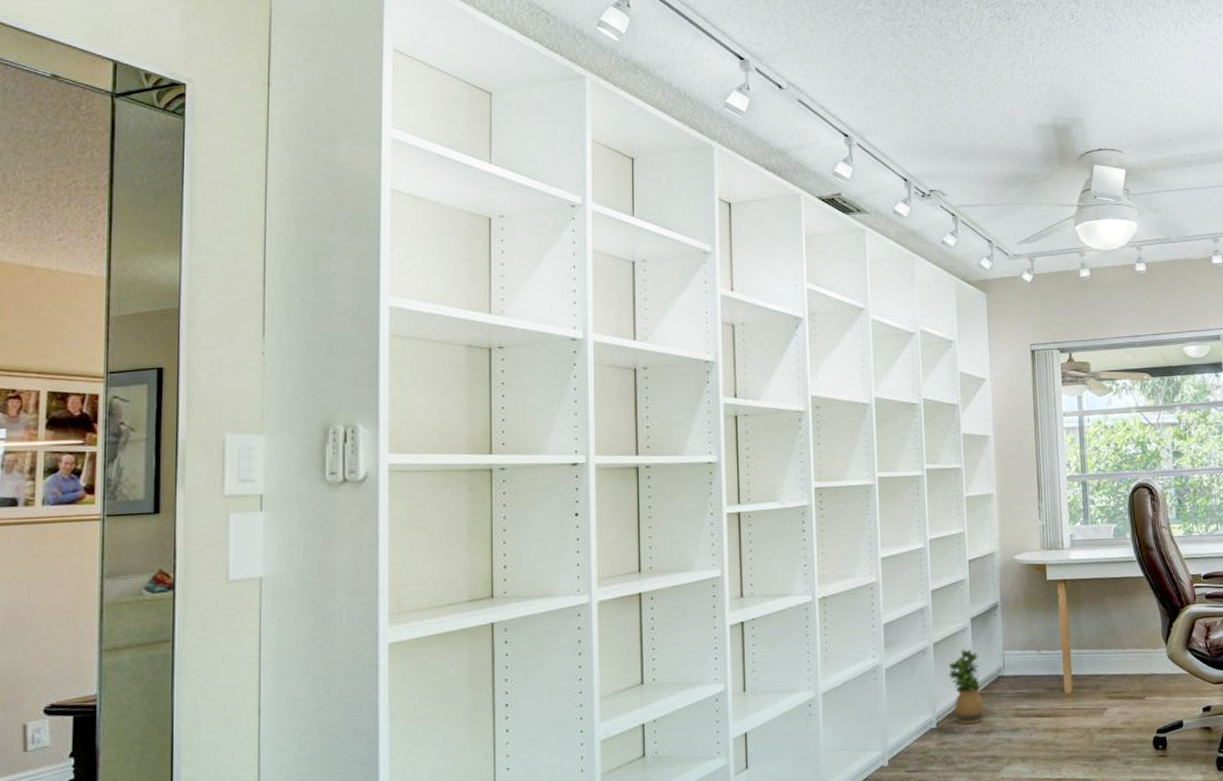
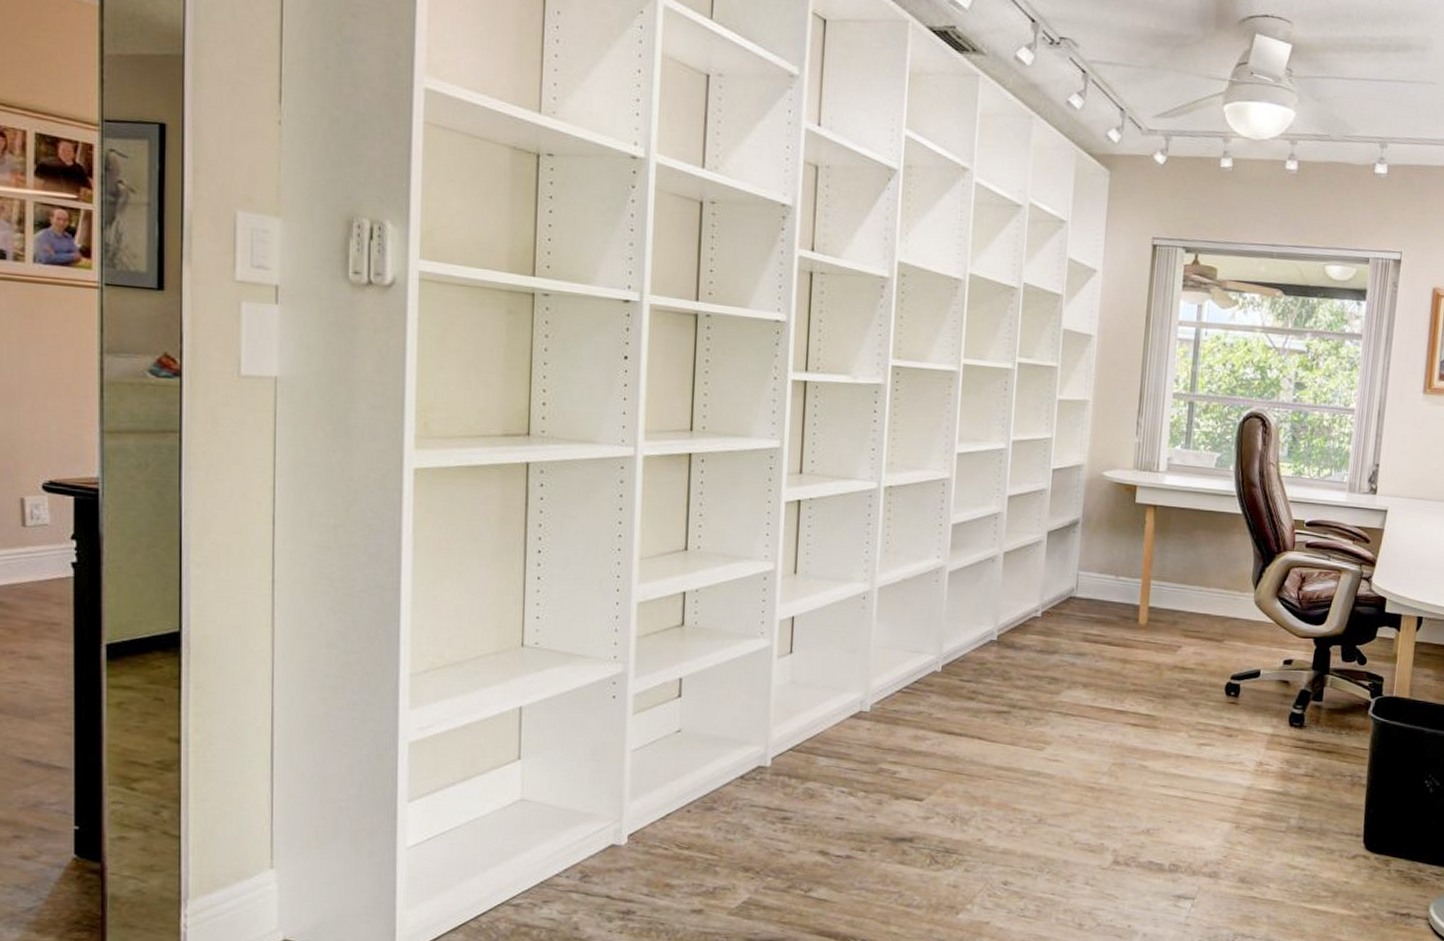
potted plant: present [947,649,985,725] -> none [1015,563,1052,642]

